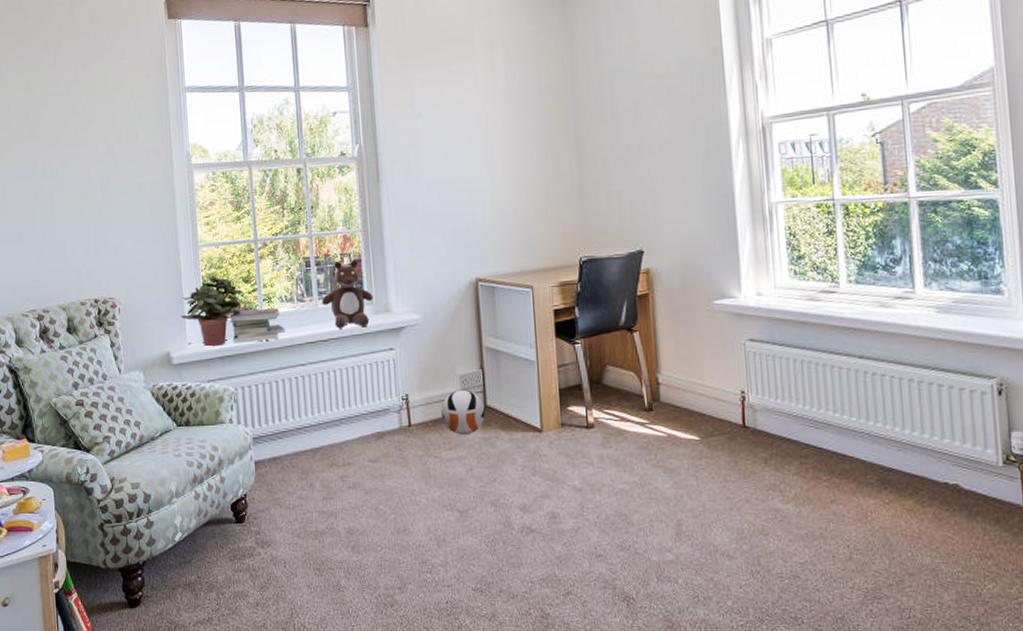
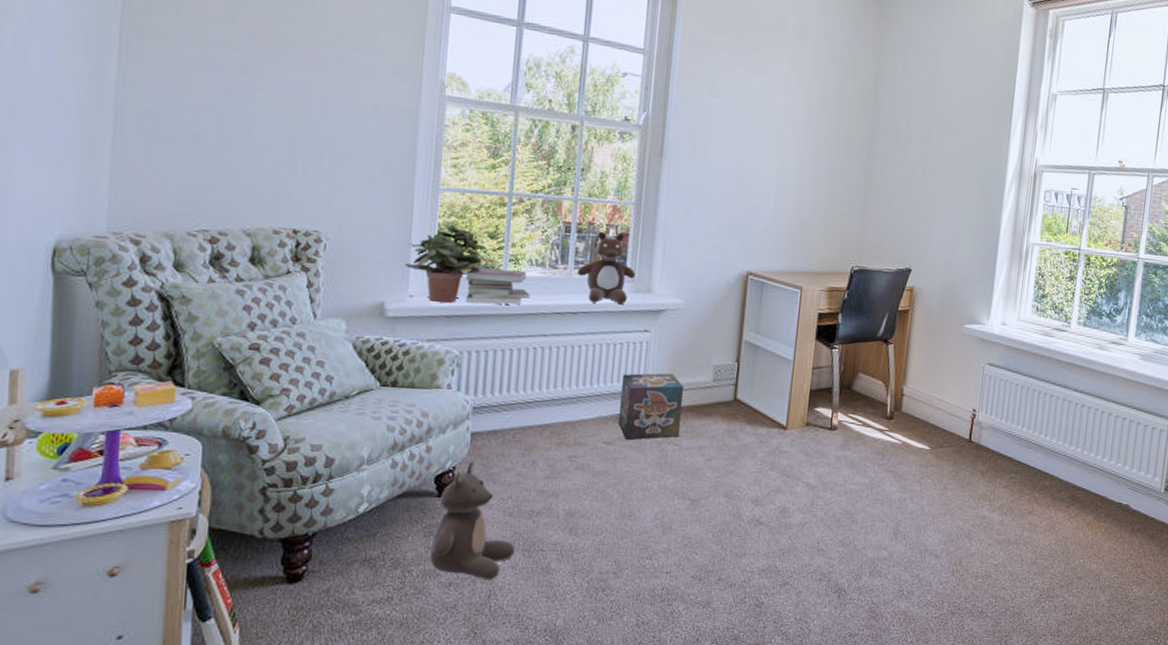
teddy bear: none [236,487,308,599] -> present [429,461,516,580]
toy box: none [376,387,438,456] -> present [618,373,685,440]
ball: present [441,389,485,436] -> none [688,379,734,426]

